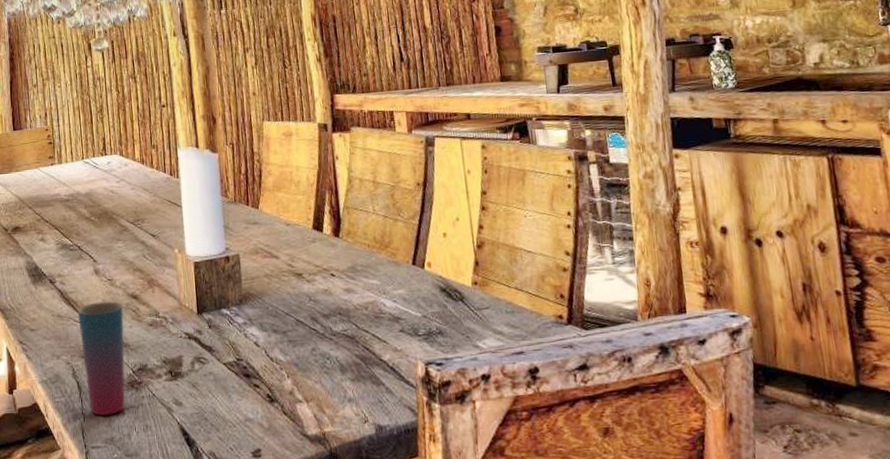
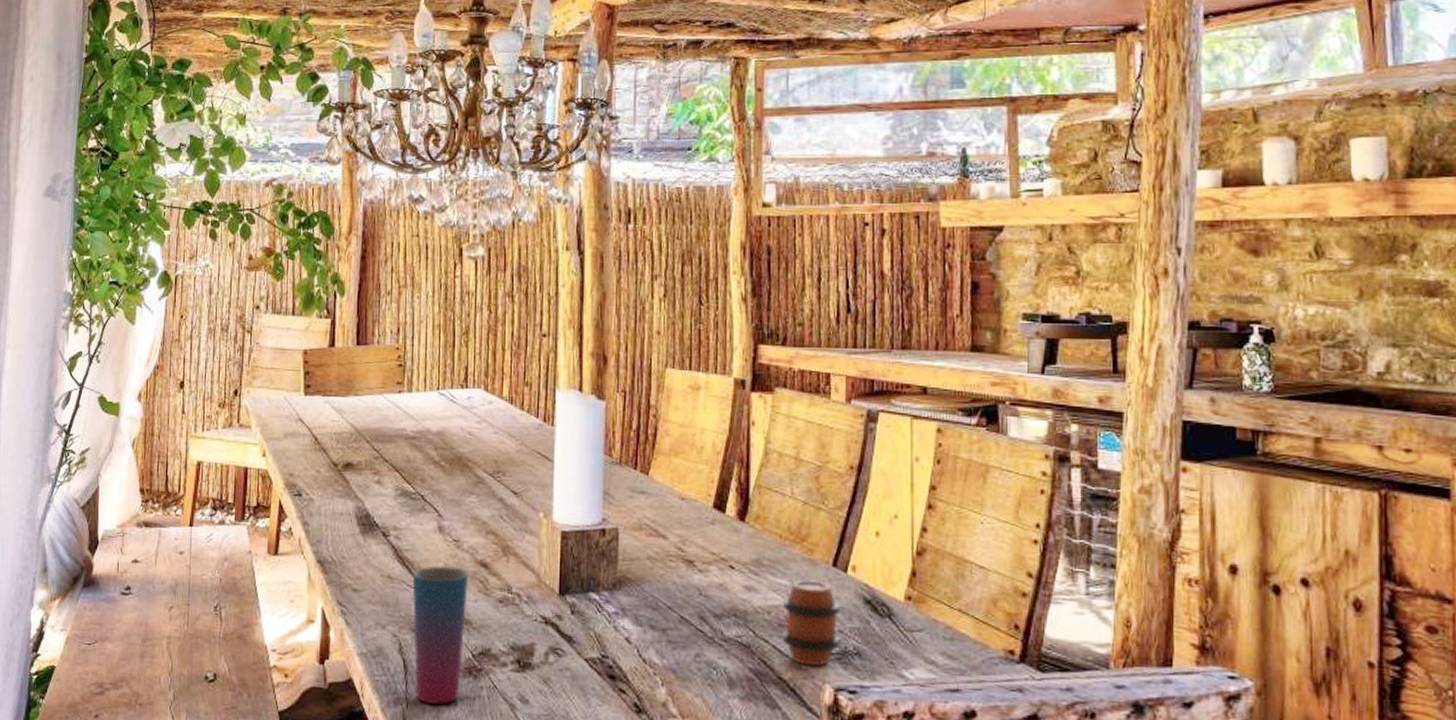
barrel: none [376,278,426,348] -> present [782,579,840,666]

